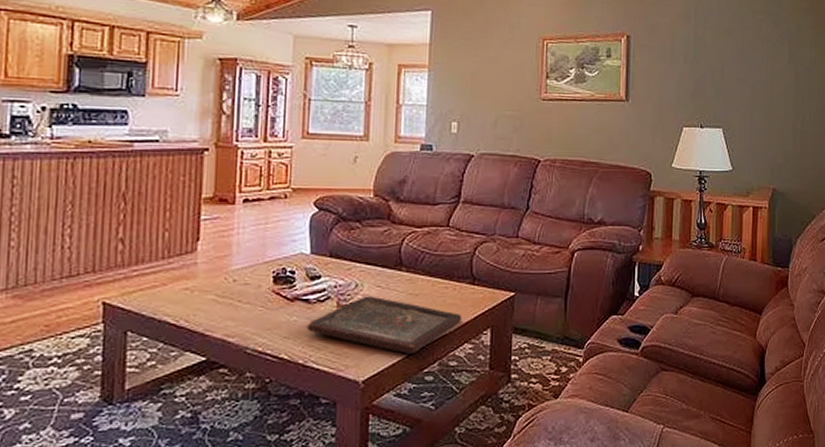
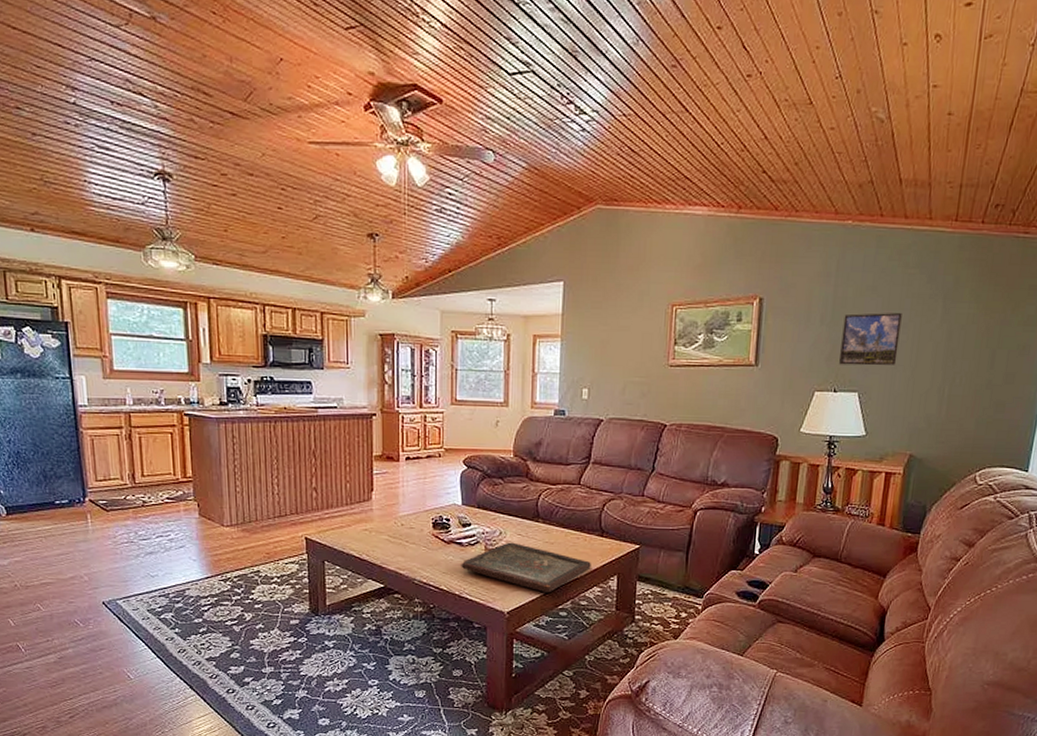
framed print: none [704,53,755,103] -> present [839,313,902,366]

